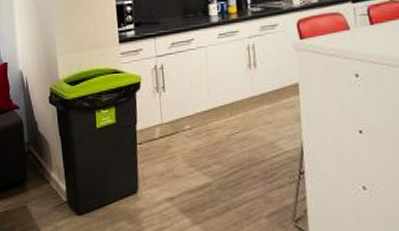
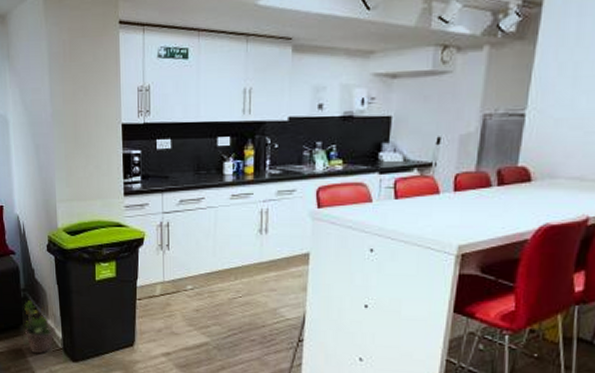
potted plant: none [28,154,60,210] -> present [24,300,56,354]

